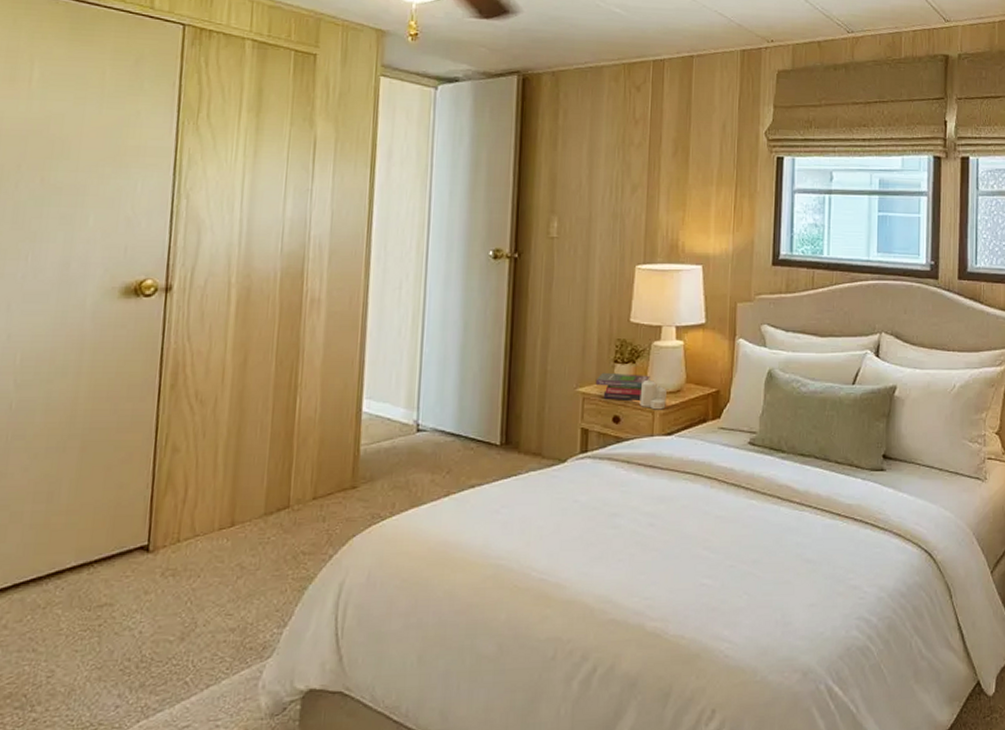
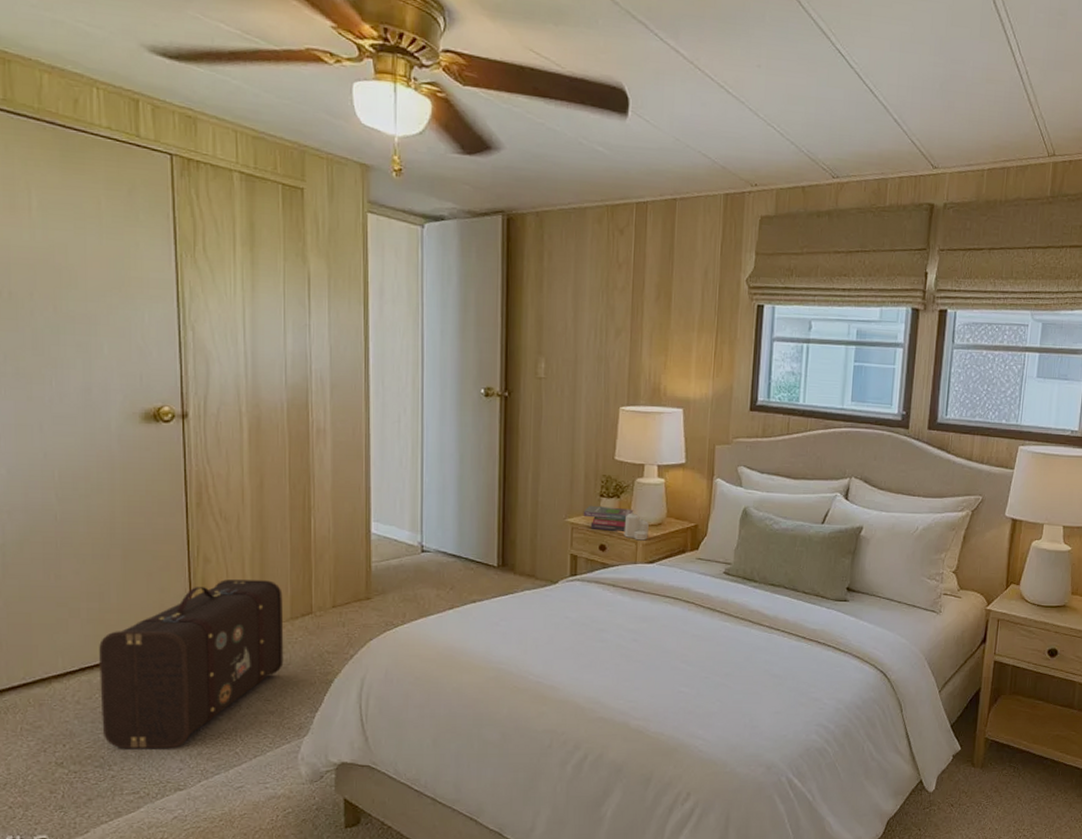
suitcase: none [29,470,258,684] -> present [99,579,284,749]

